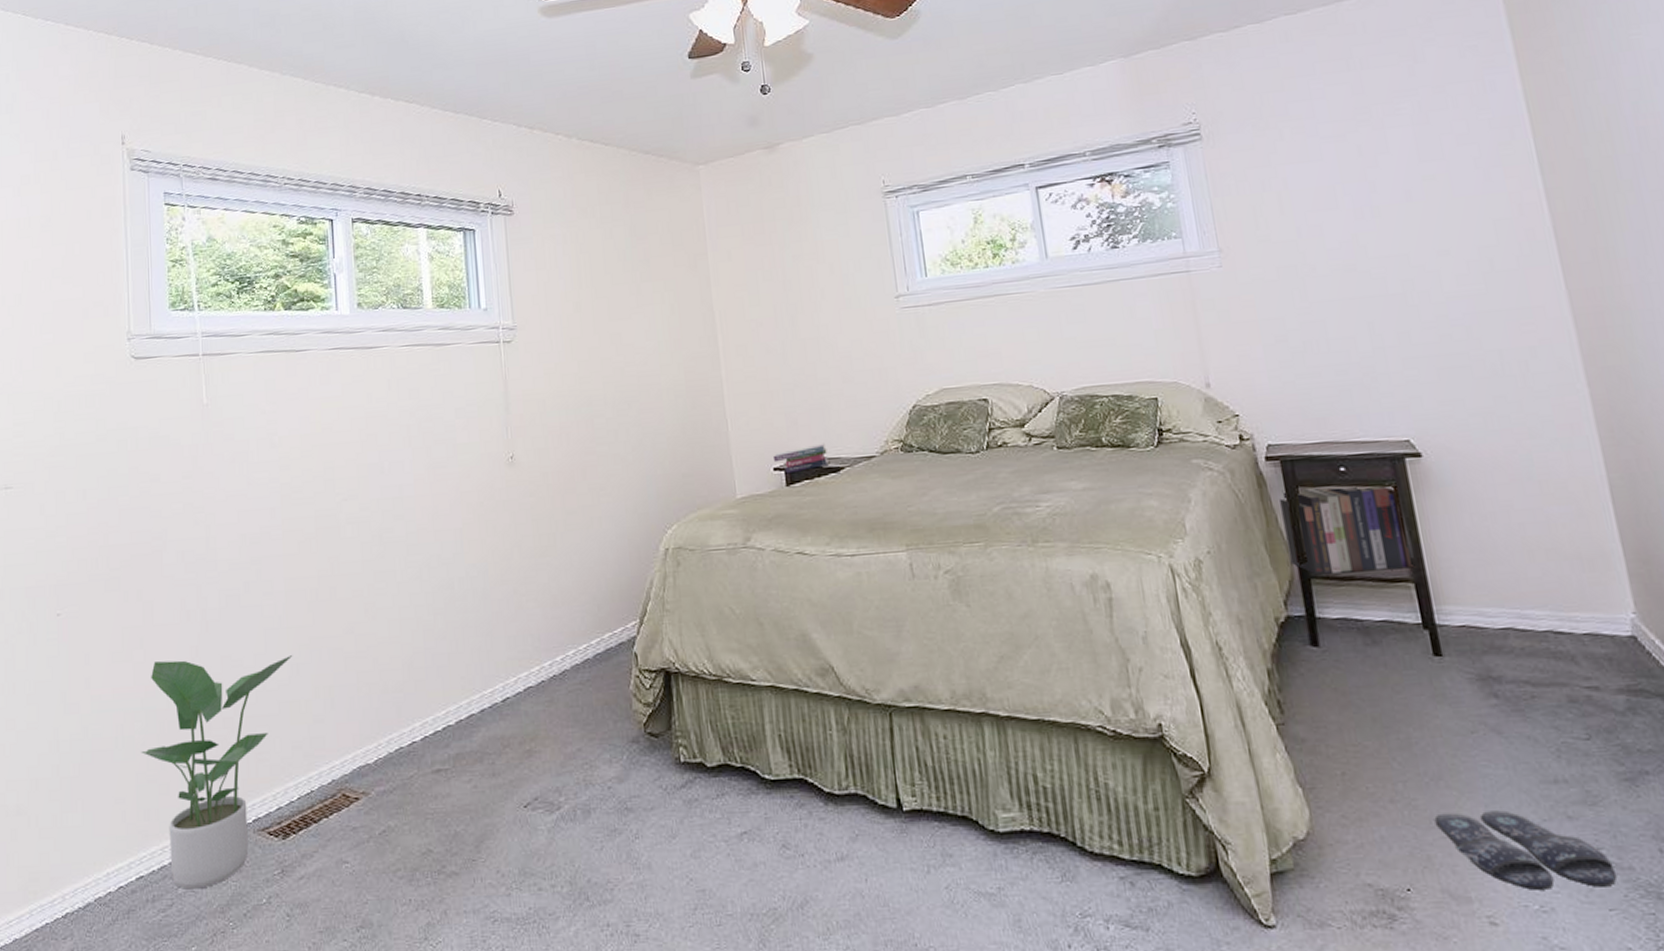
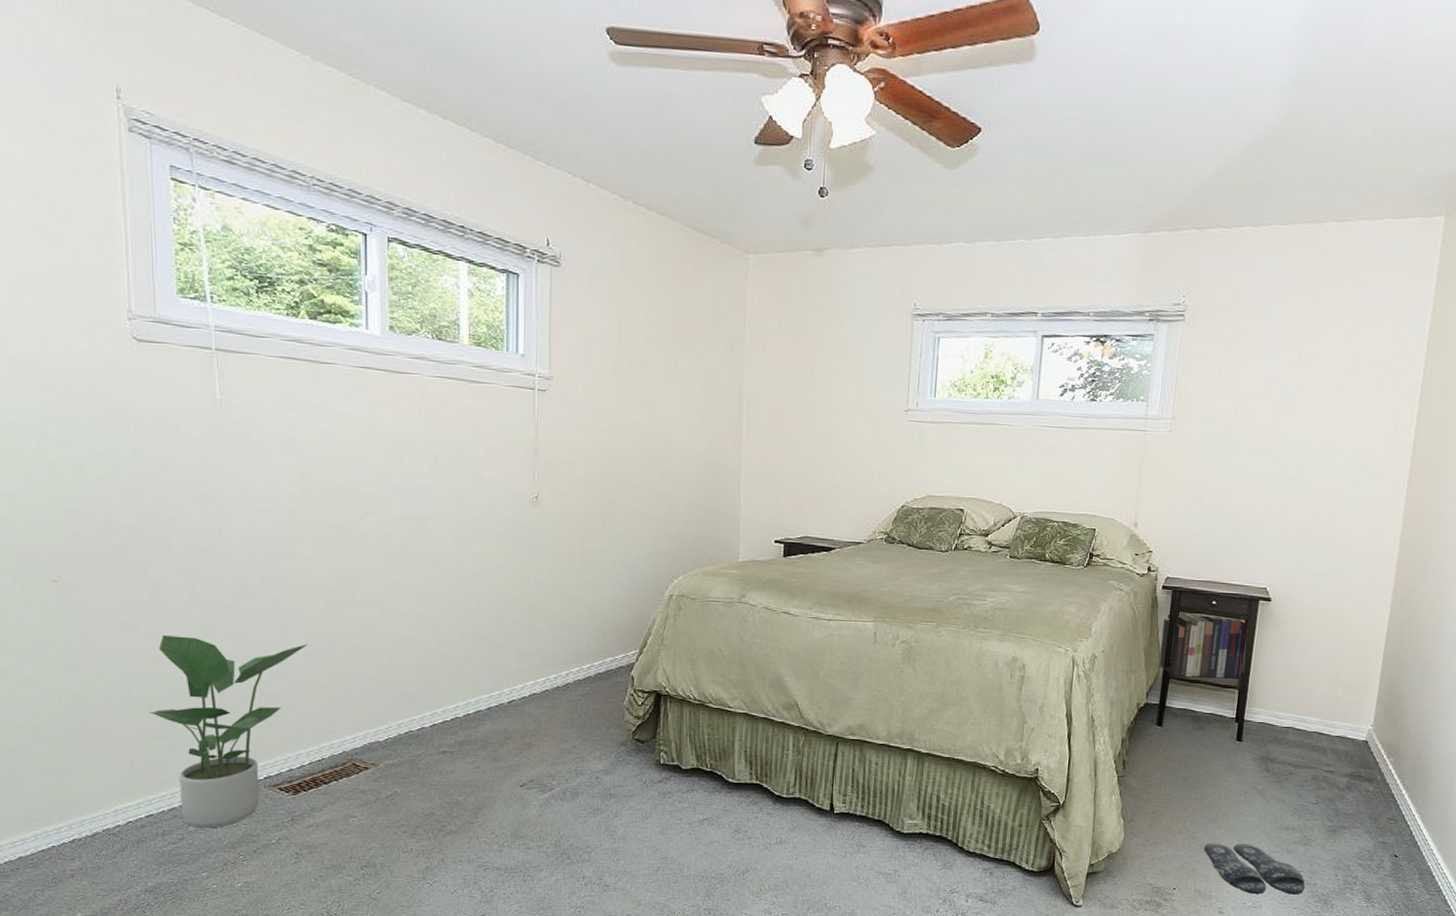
books: present [772,443,829,474] -> none [775,525,823,547]

